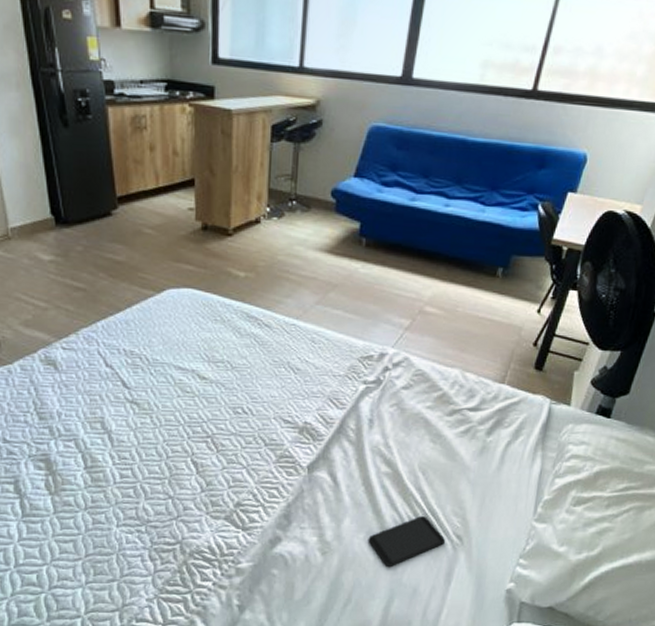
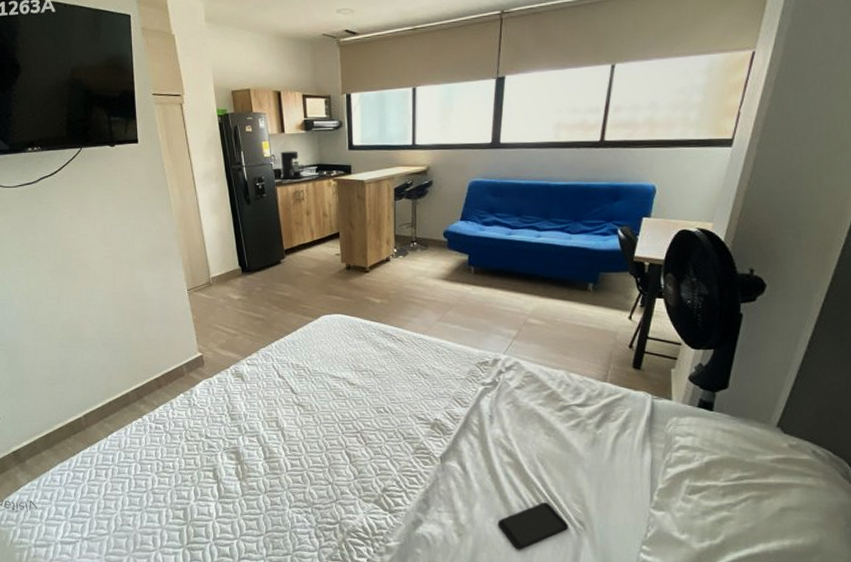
coffee maker: none [114,54,147,98] -> present [280,151,304,179]

